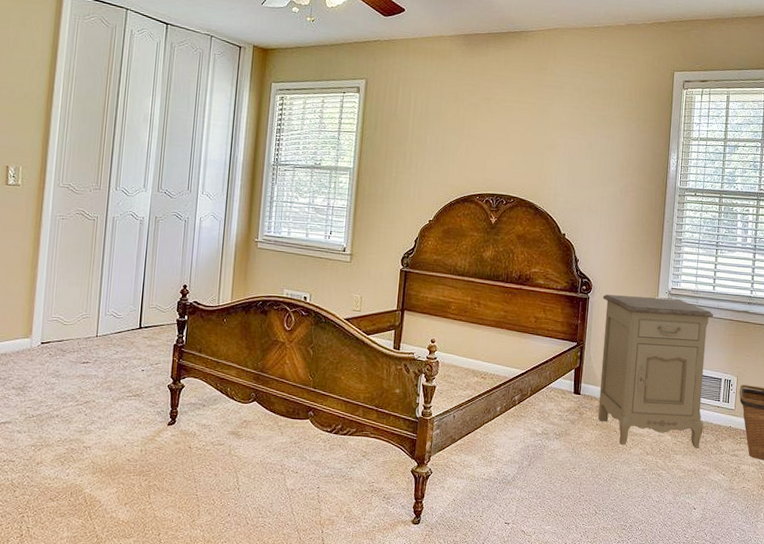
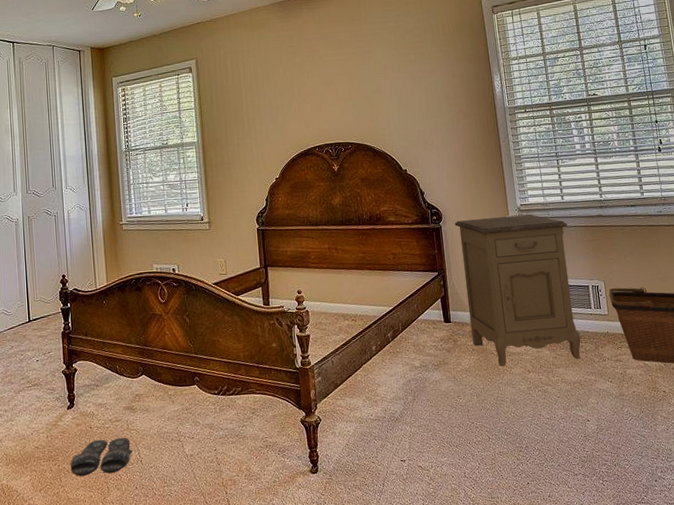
slippers: none [161,460,232,496] -> present [70,437,133,476]

